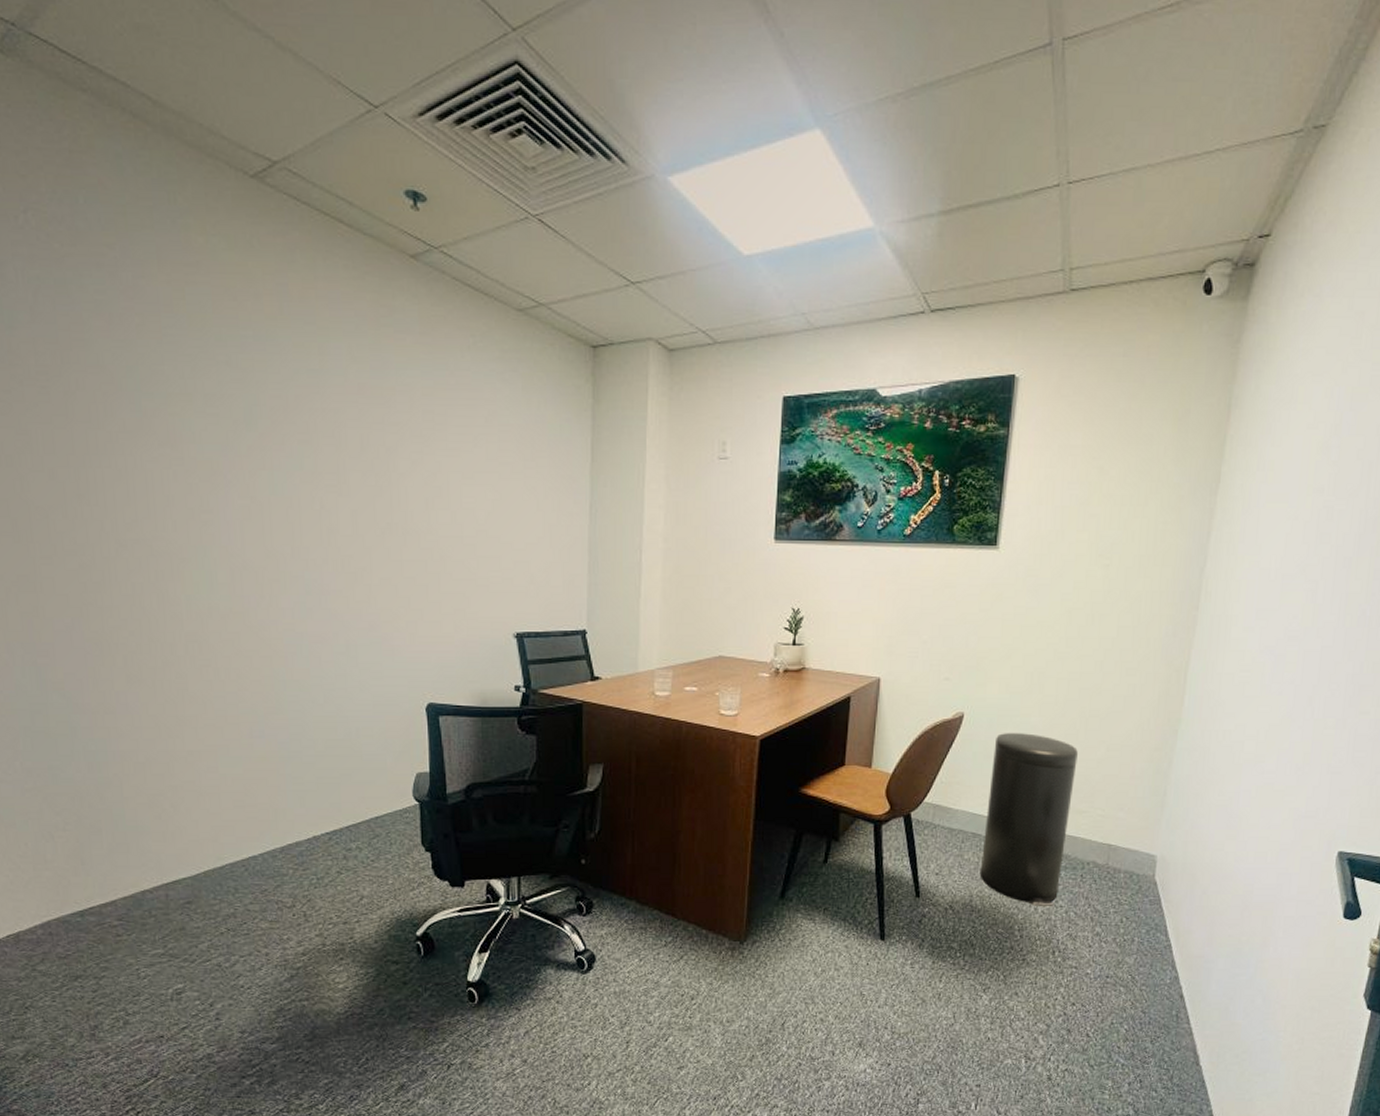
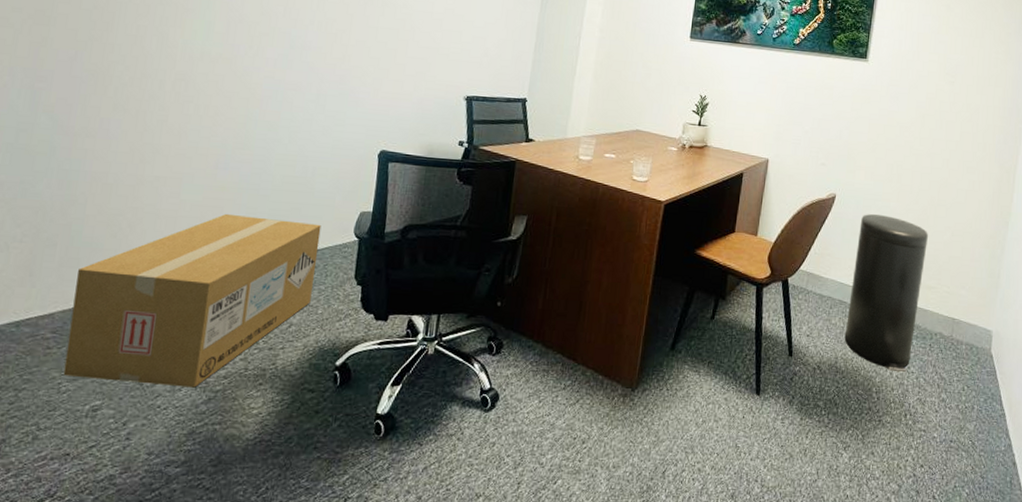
cardboard box: none [130,785,379,966] -> present [63,213,322,388]

